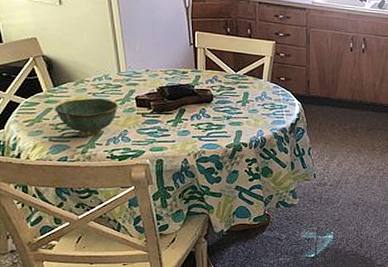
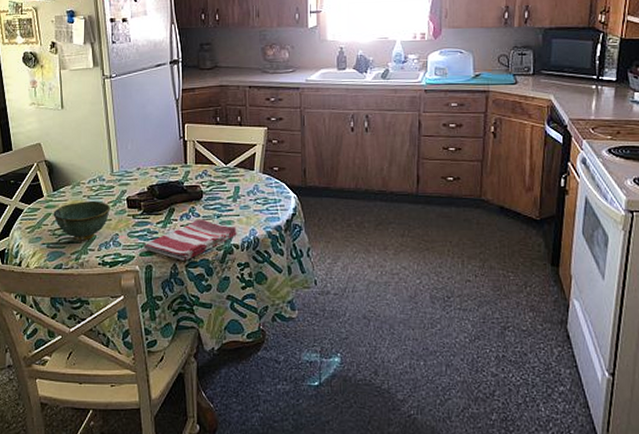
dish towel: none [154,119,246,156] -> present [143,219,237,261]

